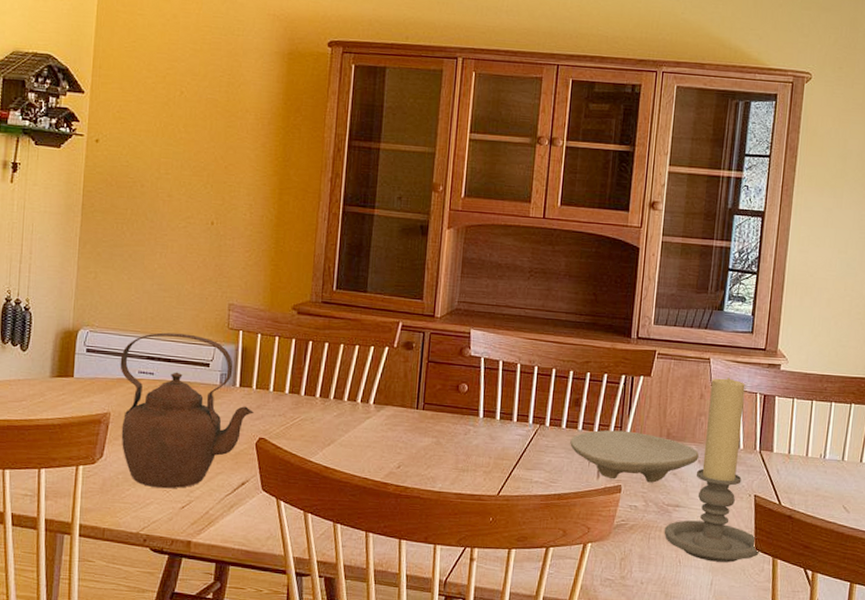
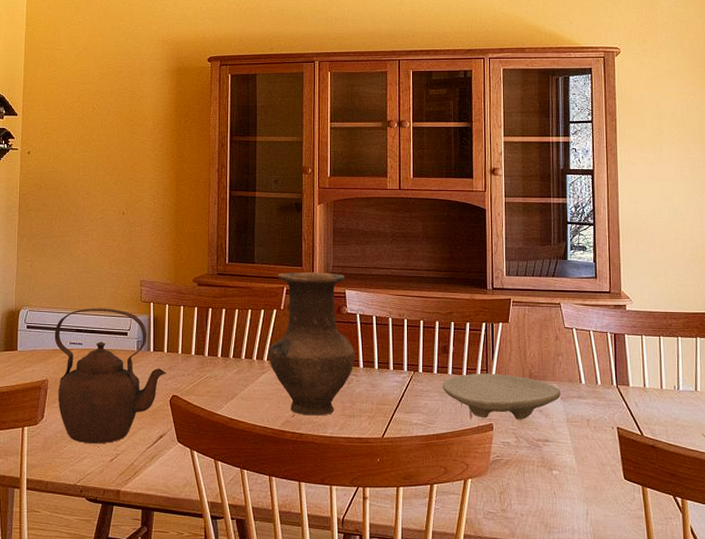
vase: none [375,305,476,469] -> present [268,272,355,416]
candle holder: present [664,377,760,563] -> none [537,319,629,492]

